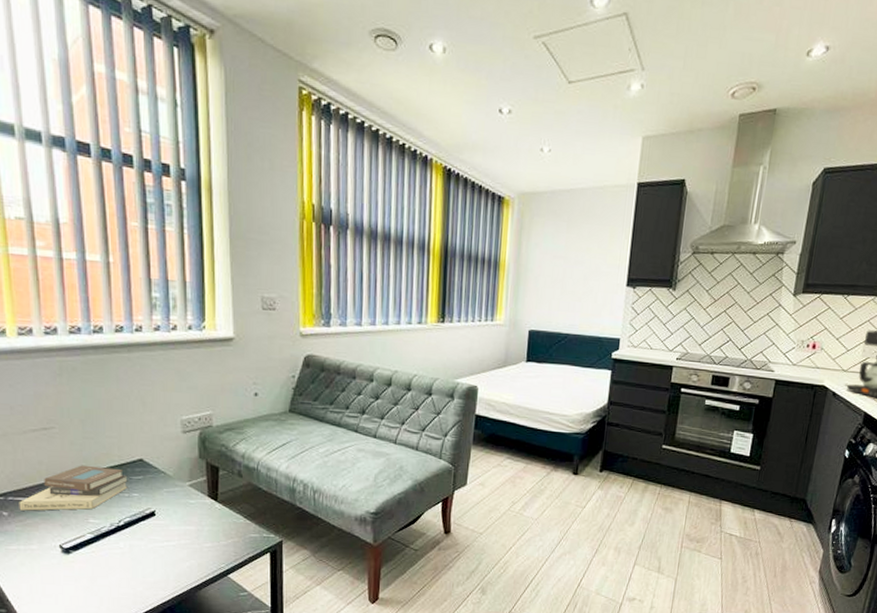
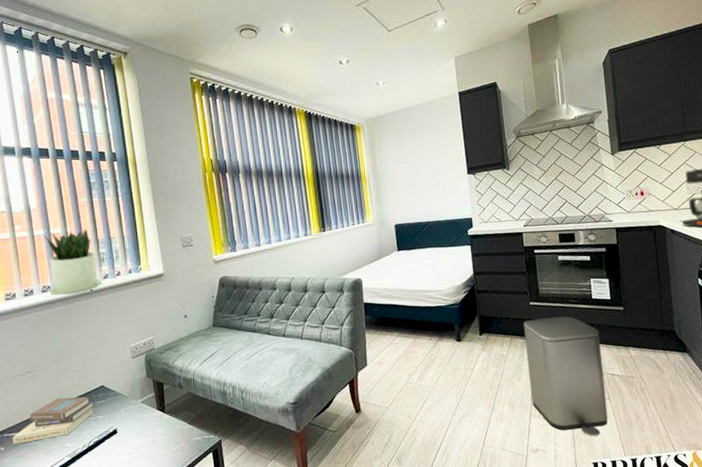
planter: none [76,257,152,343] -> present [43,229,103,296]
pedal bin: none [639,463,729,594] -> present [523,316,608,437]

